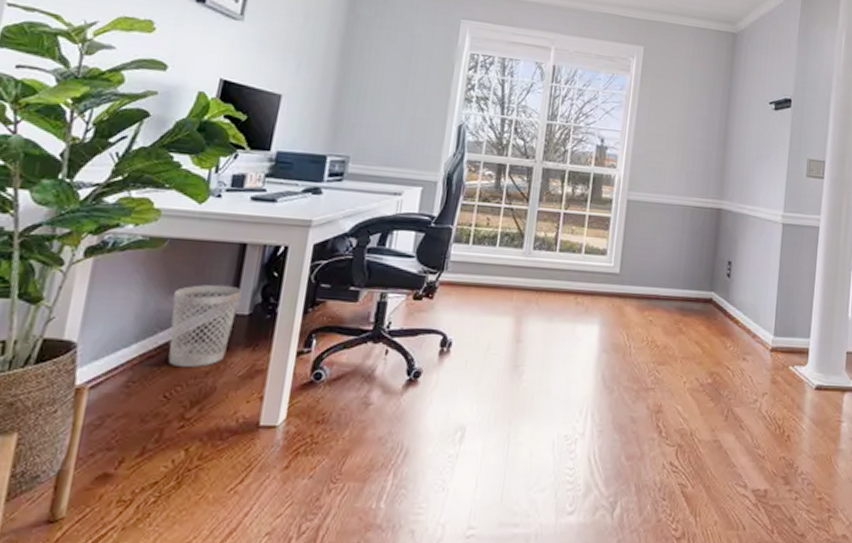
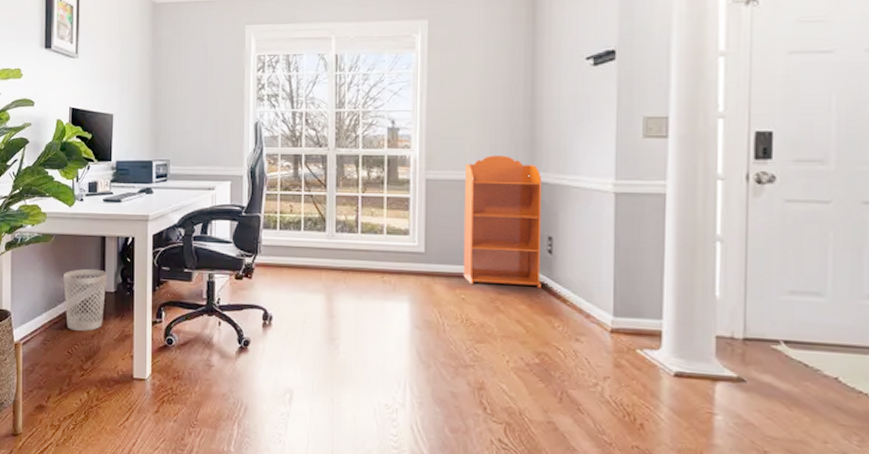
bookcase: none [652,181,727,311] -> present [463,155,541,289]

